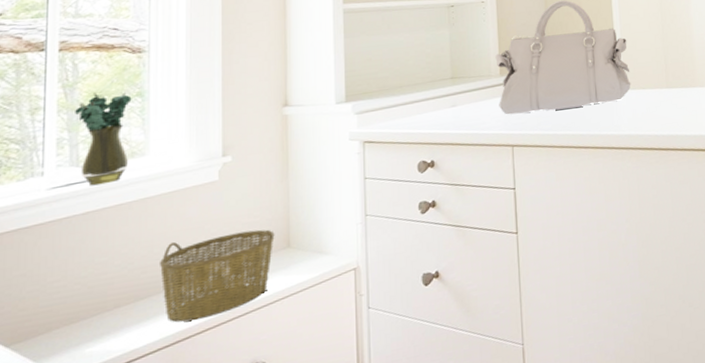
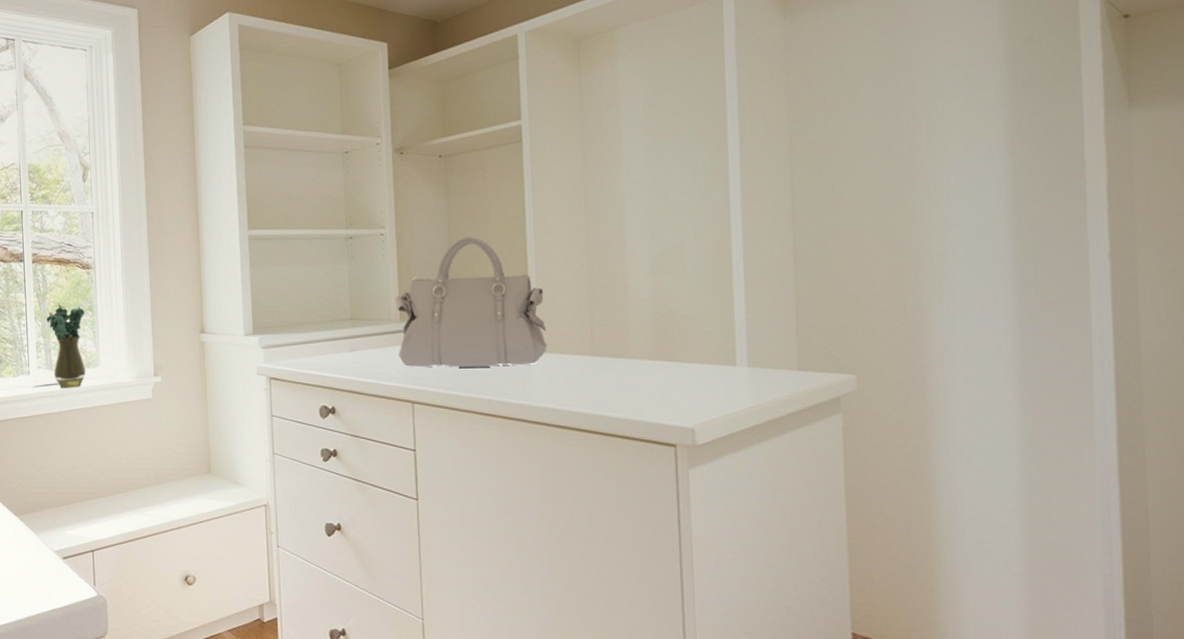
basket: present [160,229,275,323] -> none [113,451,198,525]

